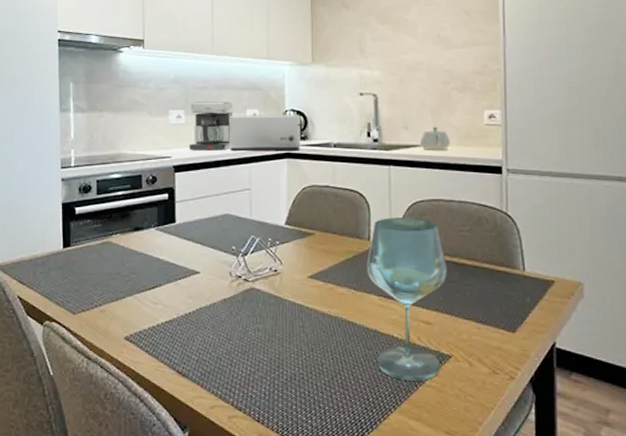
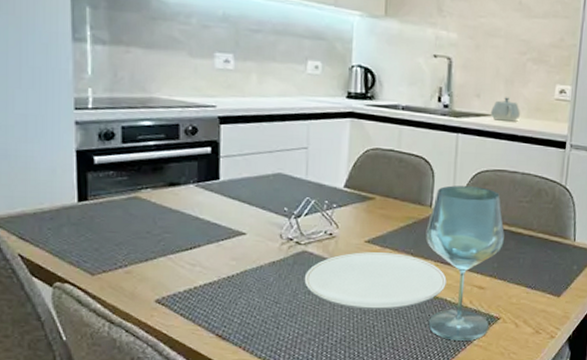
coffee maker: present [189,101,234,151] -> none [237,46,292,104]
toaster: present [229,114,303,152] -> none [285,65,370,111]
plate: none [253,288,391,347] -> present [304,252,447,310]

